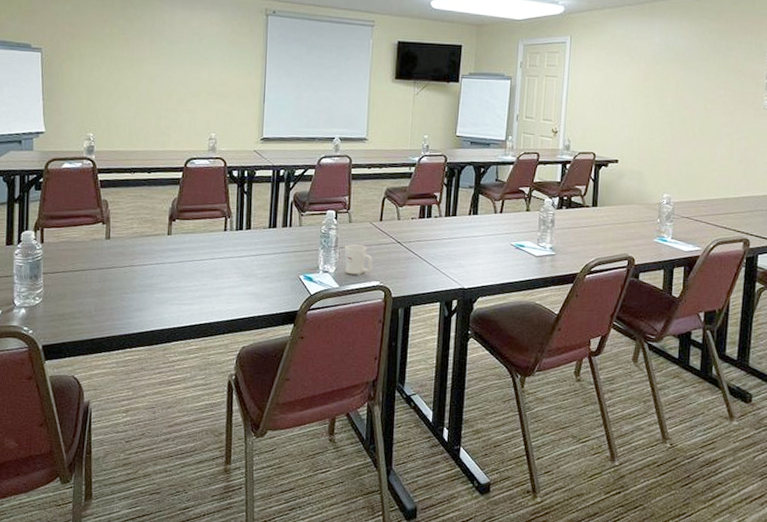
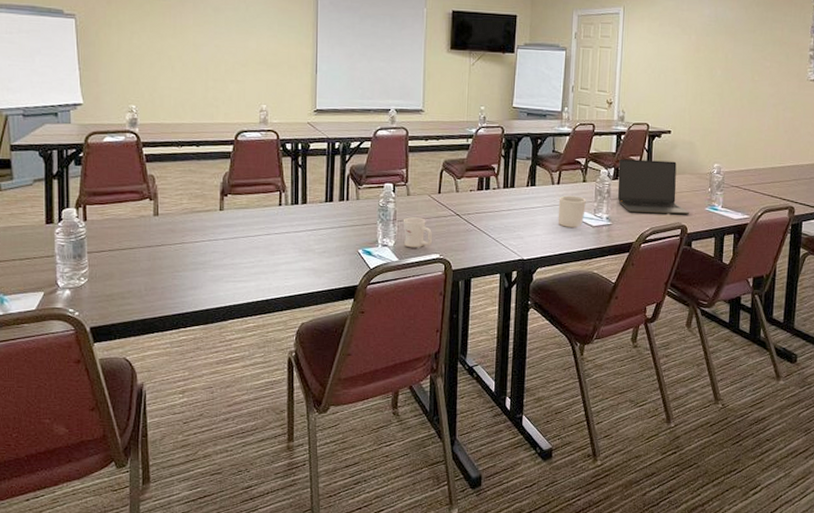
mug: none [500,224,529,257] -> present [558,195,586,228]
laptop: none [561,188,638,246] -> present [617,159,690,215]

